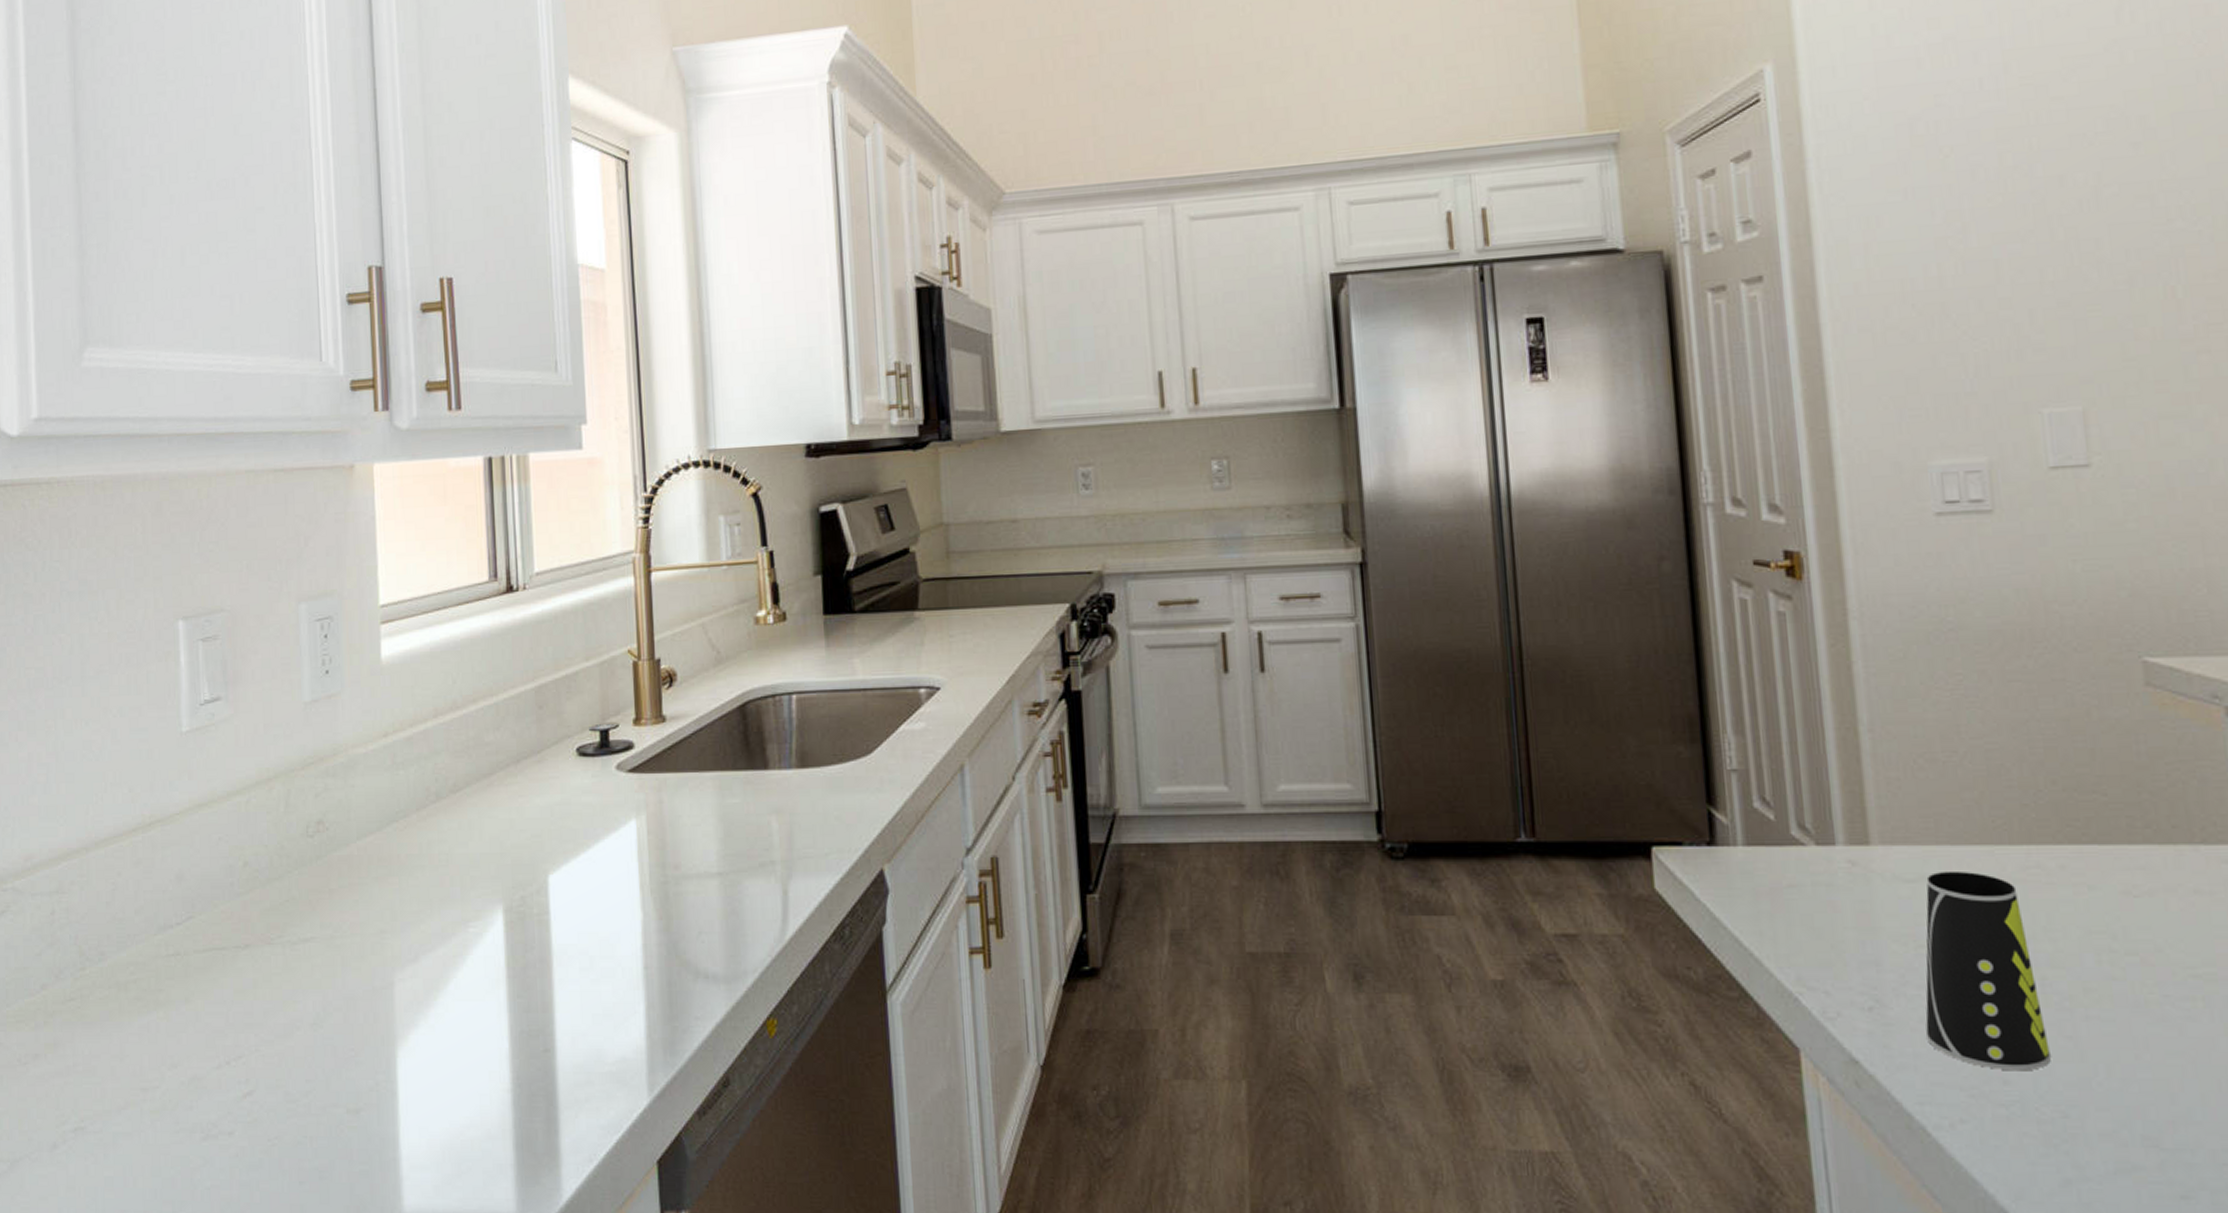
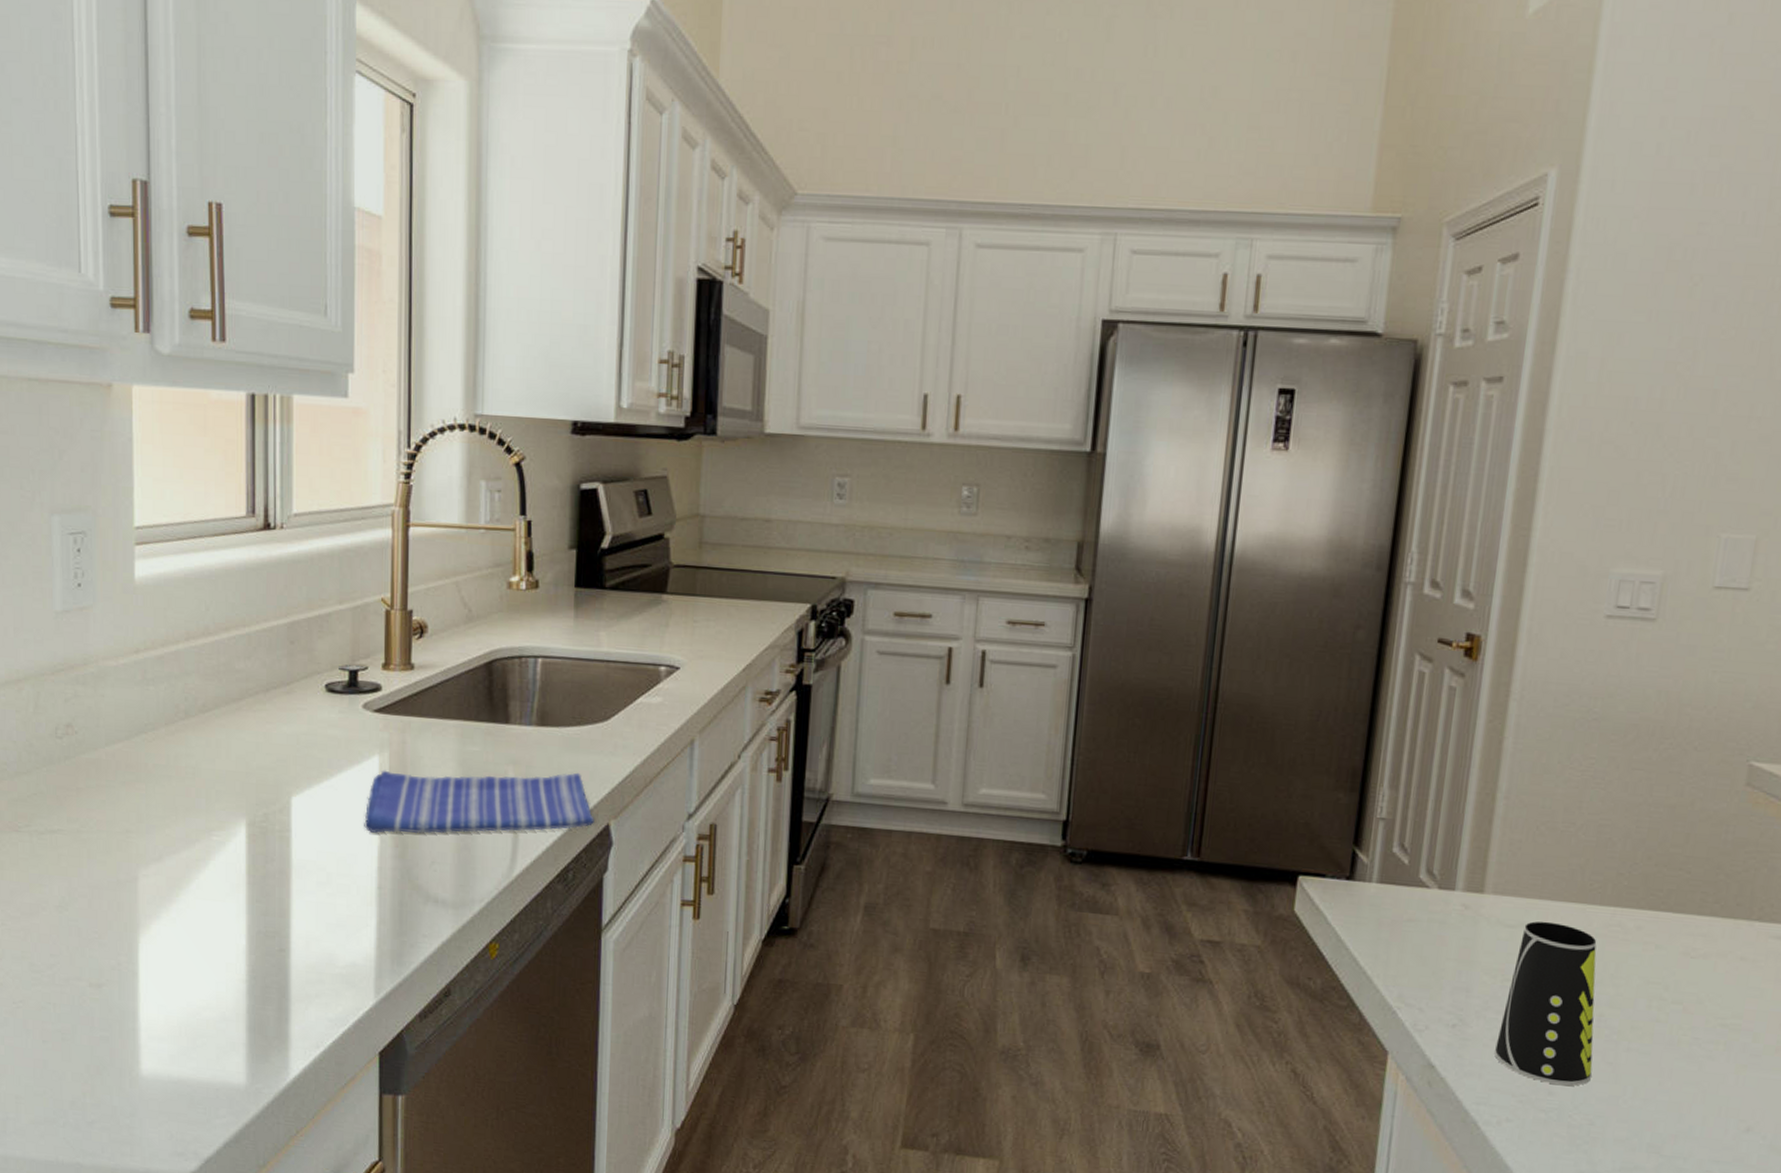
dish towel: none [625,815,867,906] -> present [364,770,594,834]

